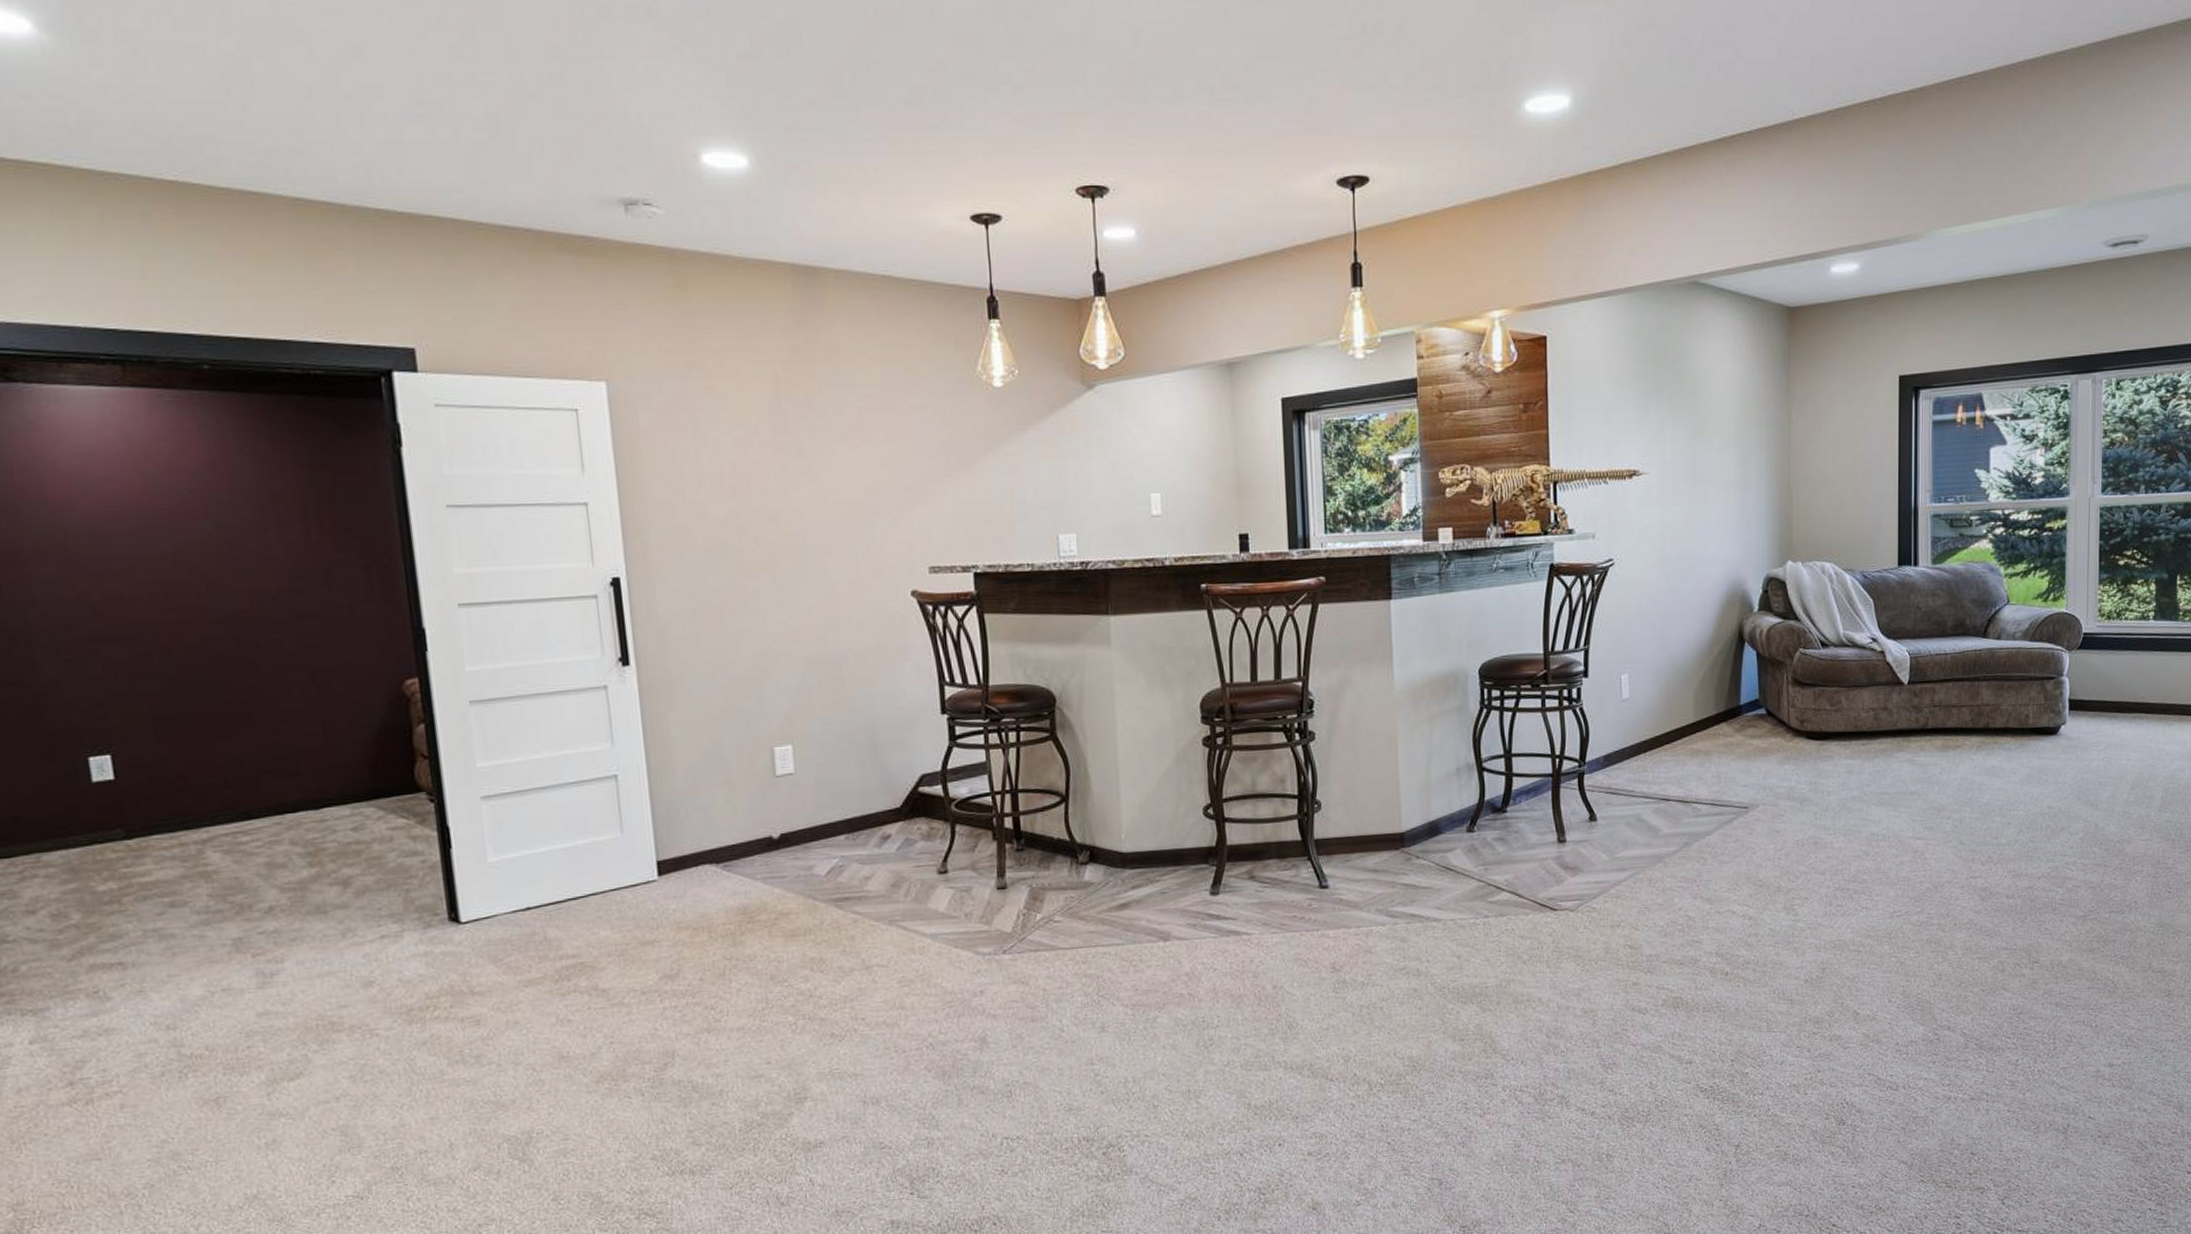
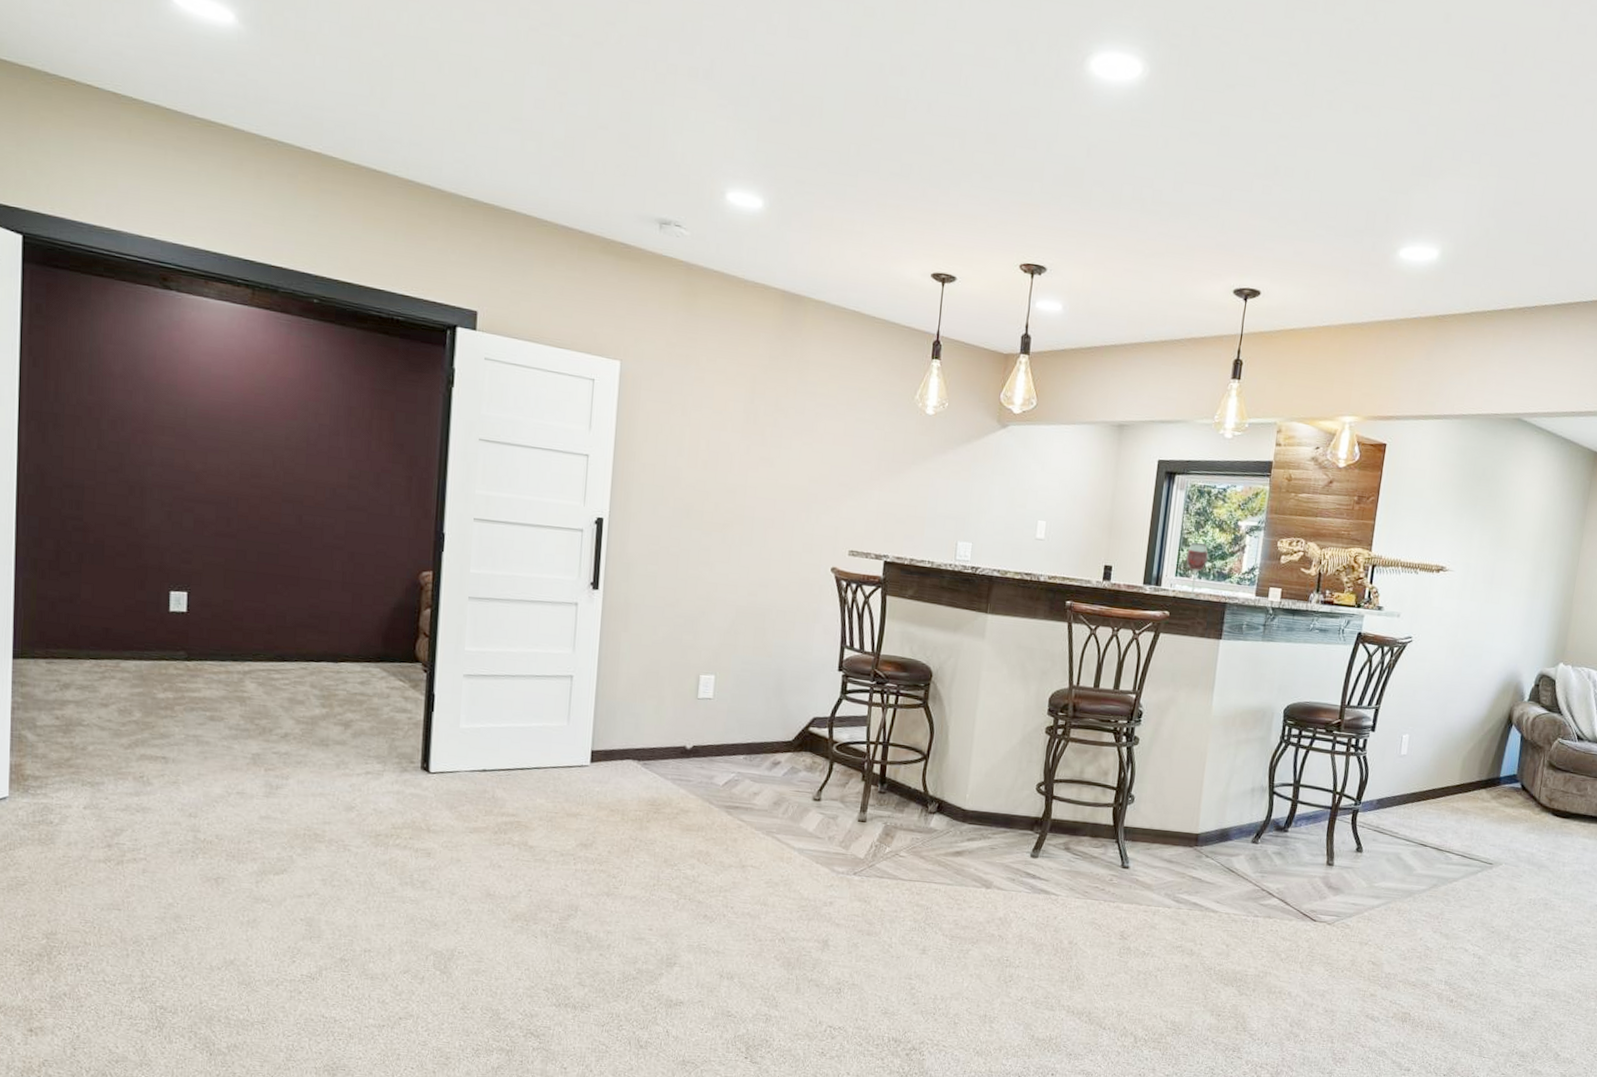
wineglass: none [1334,488,1360,556] -> present [1182,542,1208,599]

